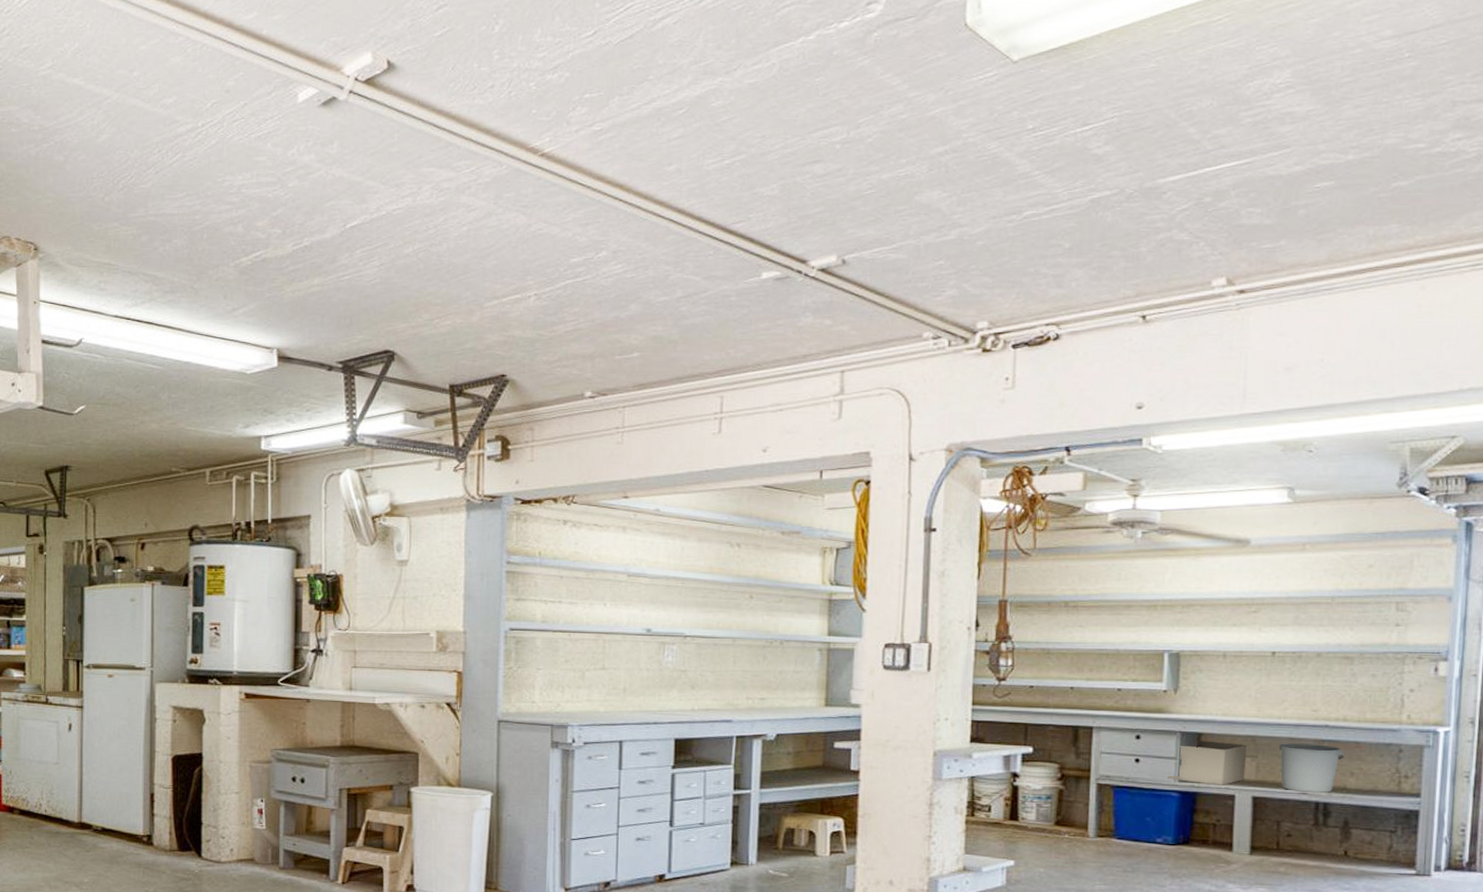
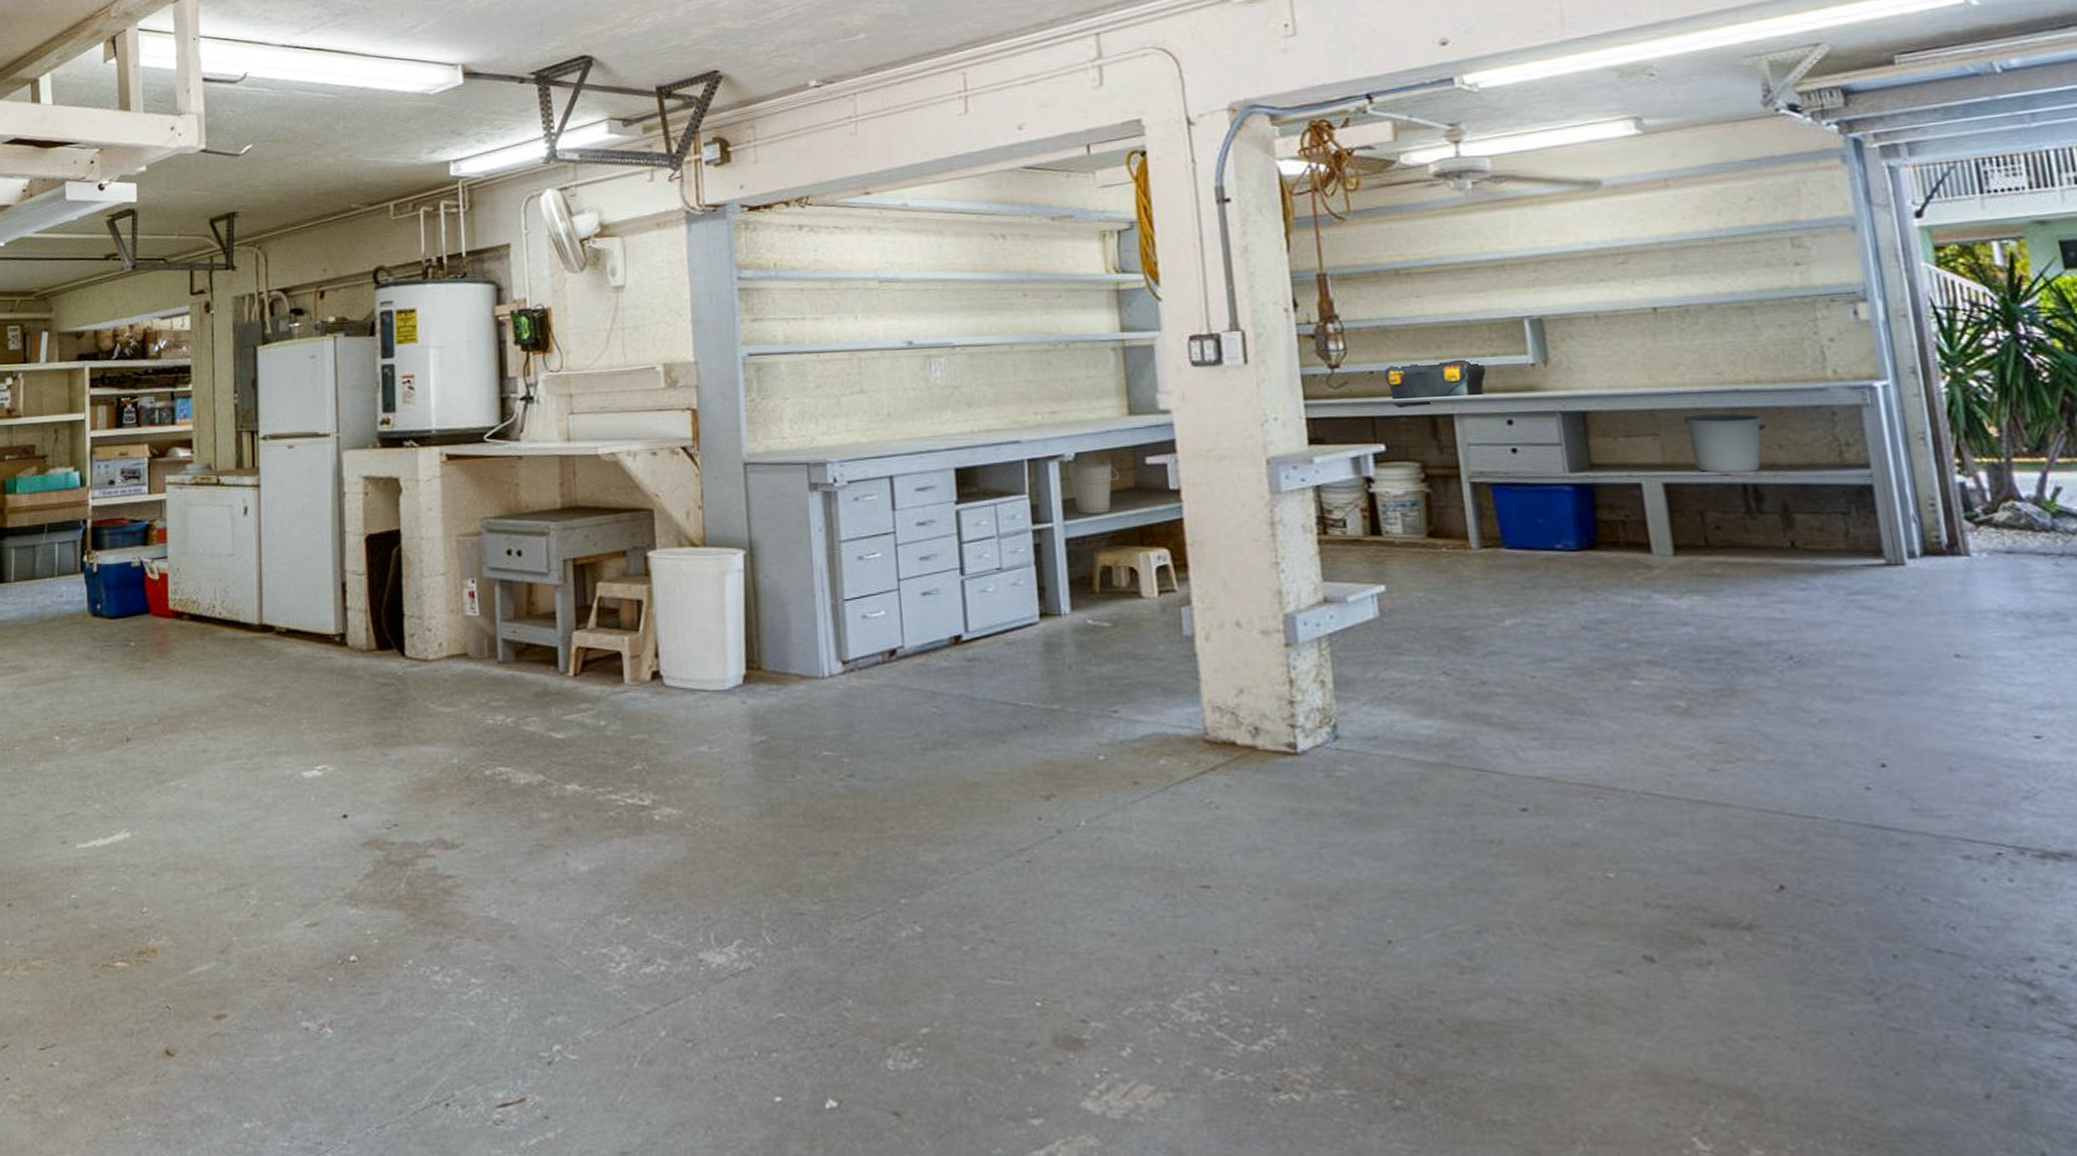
bucket: none [769,742,810,785] -> present [1068,460,1119,514]
toolbox: none [1042,682,1126,718] -> present [1385,360,1486,407]
storage bin: present [1166,740,1248,785] -> none [1553,419,1649,473]

